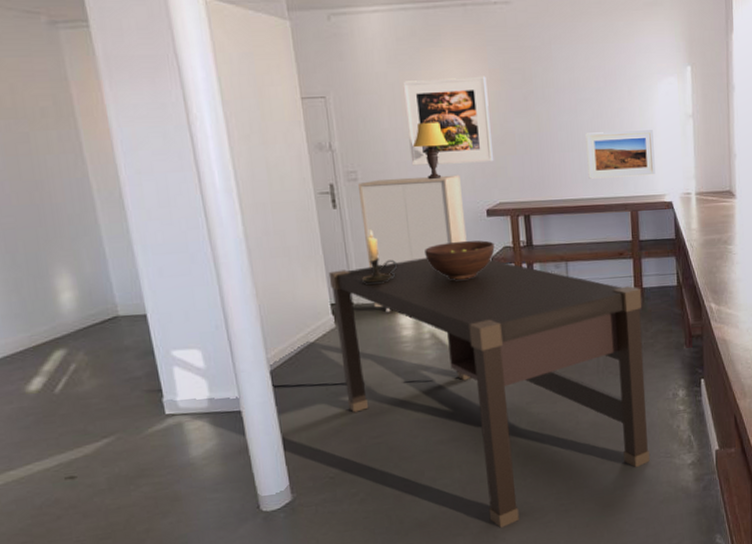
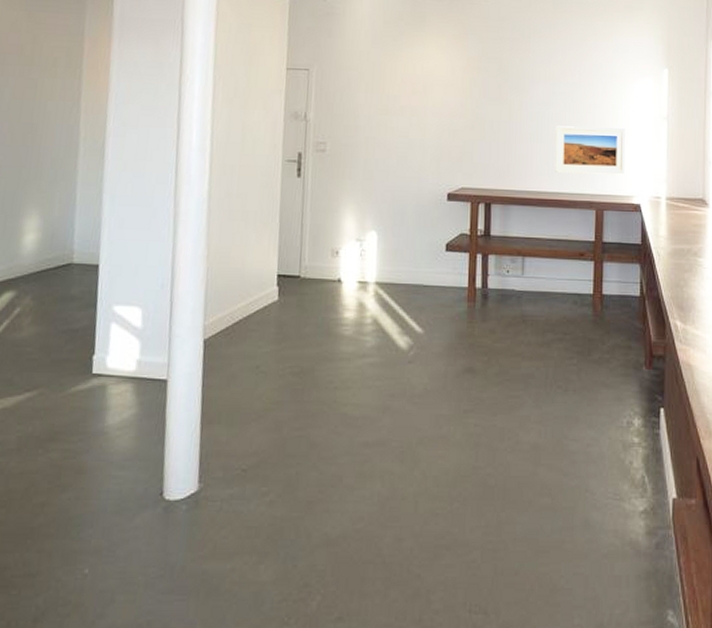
dining table: present [328,257,650,528] -> none [275,236,601,561]
storage cabinet: present [357,174,467,313] -> none [320,152,426,291]
candle holder: present [361,229,397,285] -> none [312,202,350,260]
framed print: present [402,76,494,166] -> none [380,61,464,146]
table lamp: present [412,122,449,180] -> none [384,101,419,158]
fruit bowl: present [425,240,495,280] -> none [380,223,451,264]

